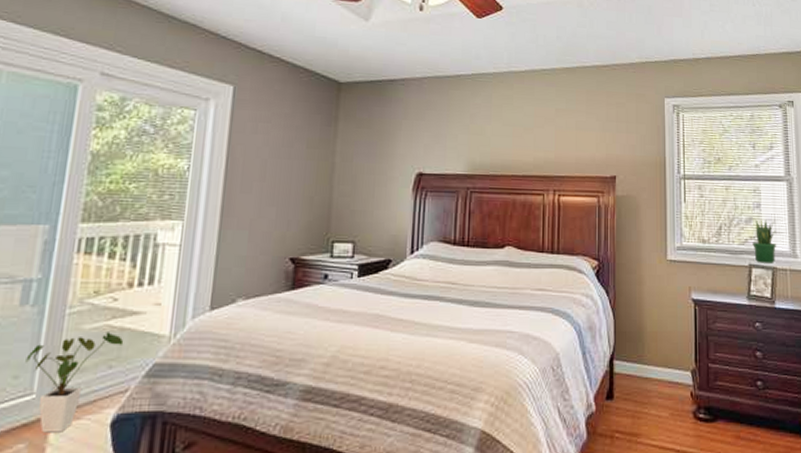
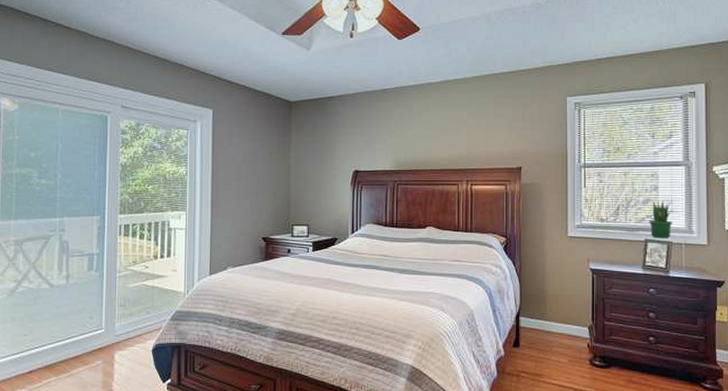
house plant: present [25,332,124,433] -> none [96,289,155,355]

